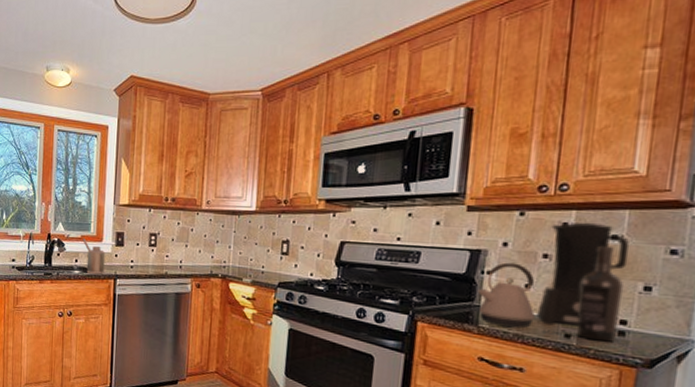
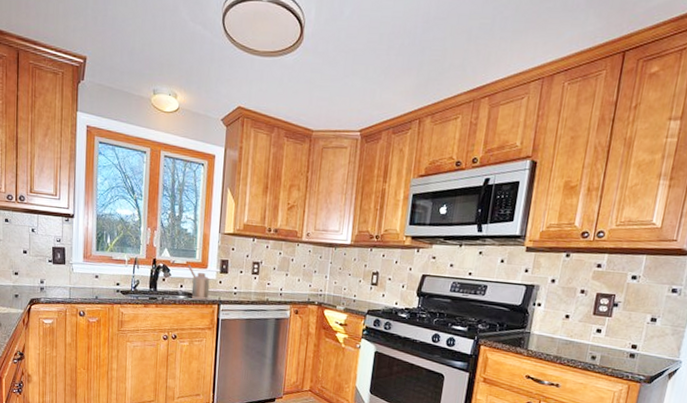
kettle: present [477,262,535,329] -> none [528,296,573,352]
blender: present [536,222,629,326] -> none [572,264,644,350]
wine bottle: present [576,245,624,342] -> none [600,283,637,363]

